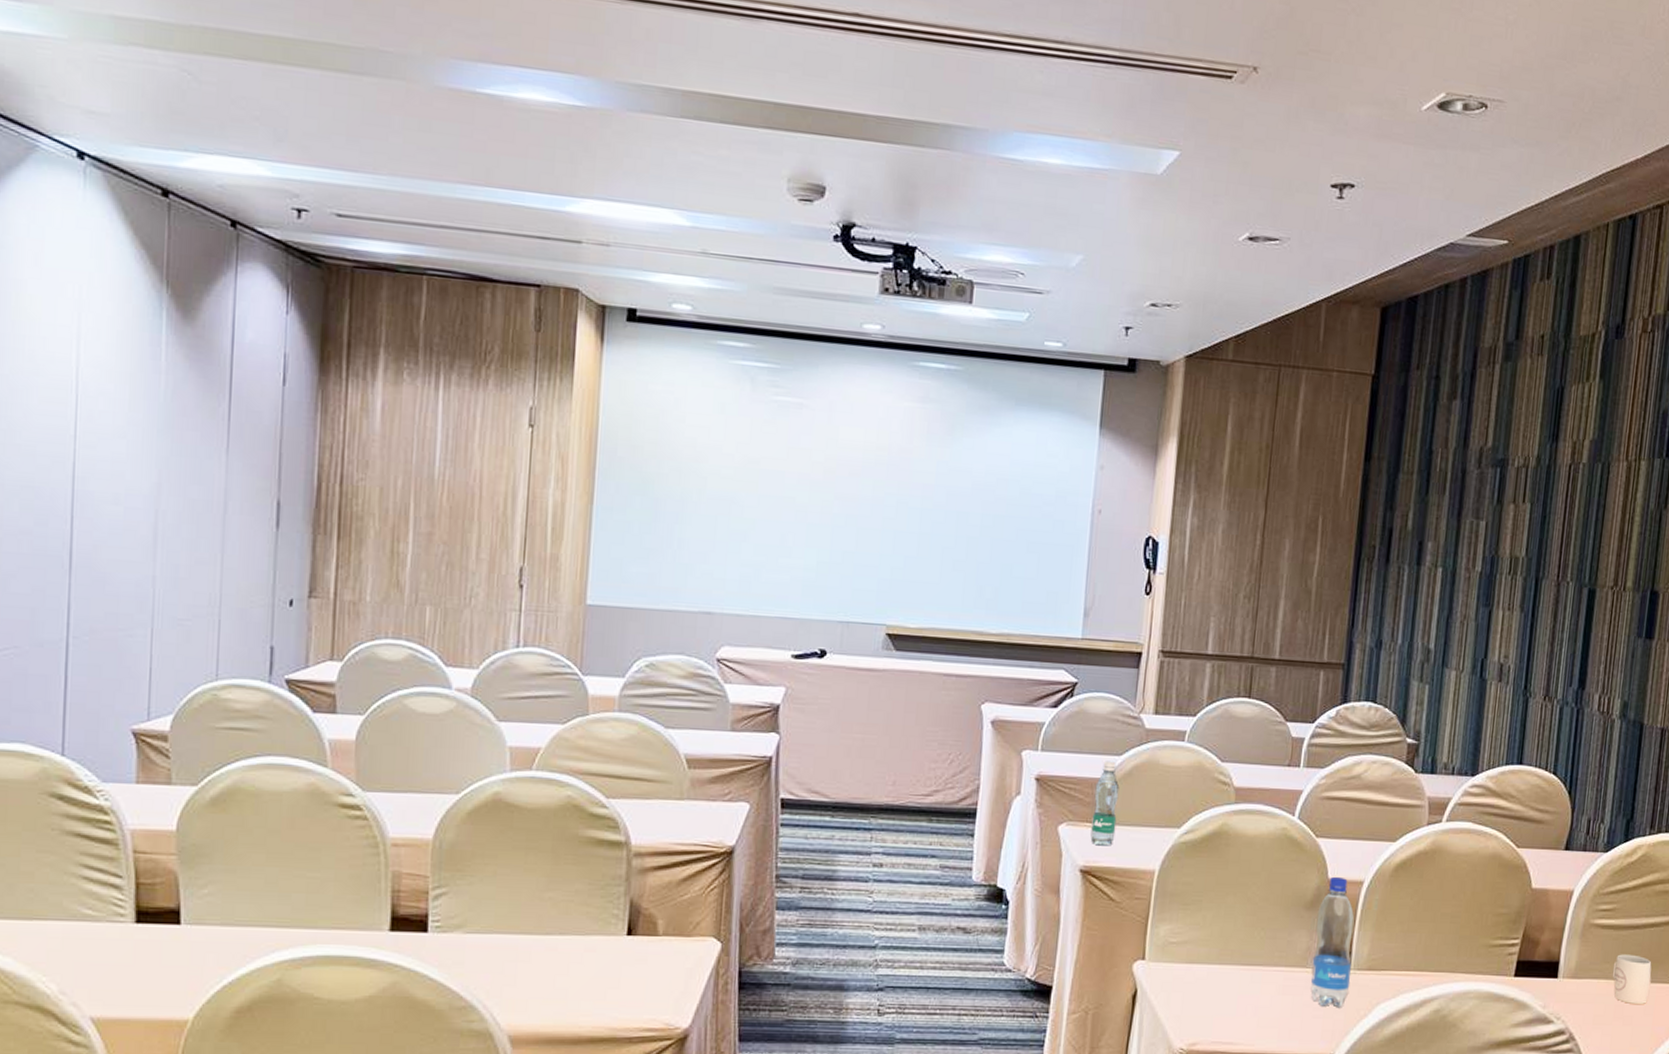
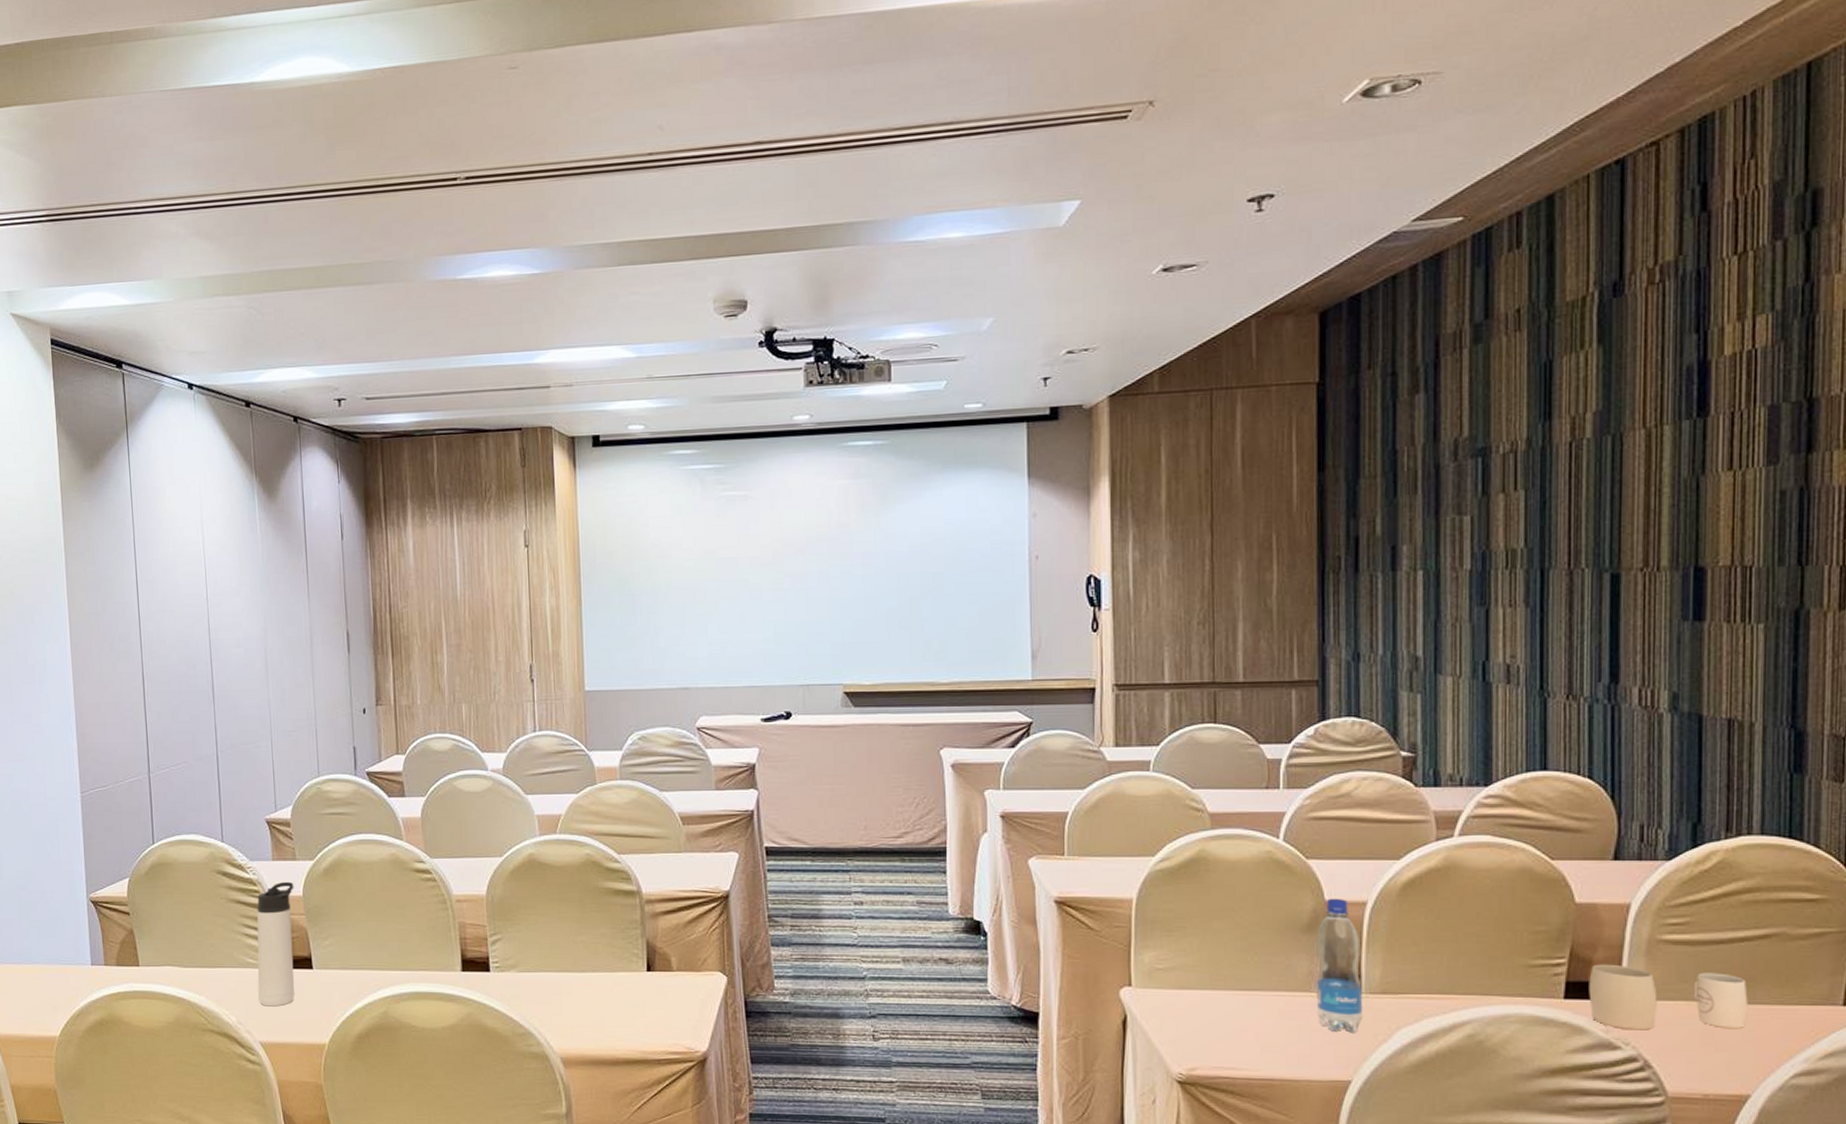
thermos bottle: none [95,811,165,972] -> present [257,881,295,1007]
bottle: present [1090,760,1120,846] -> none [1061,795,1087,877]
mug: none [1533,945,1586,1006] -> present [1589,964,1658,1030]

